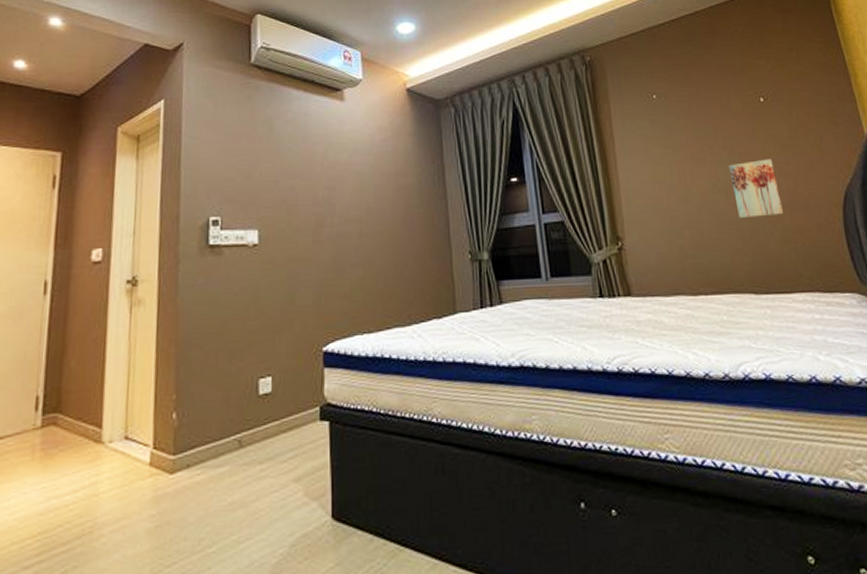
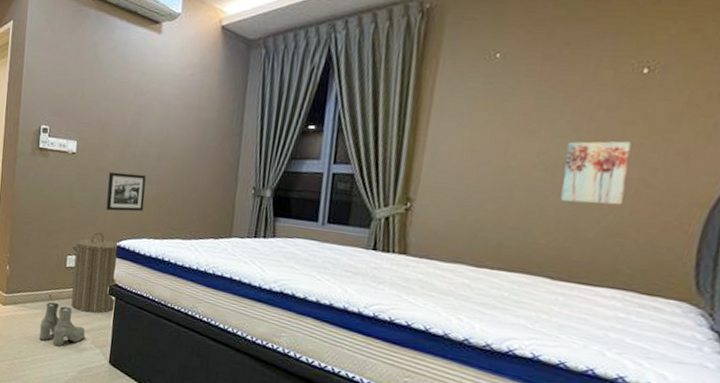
boots: none [228,450,294,516] -> present [39,302,85,347]
laundry hamper: none [265,339,331,453] -> present [71,232,120,314]
picture frame: none [302,258,350,309] -> present [106,171,146,212]

